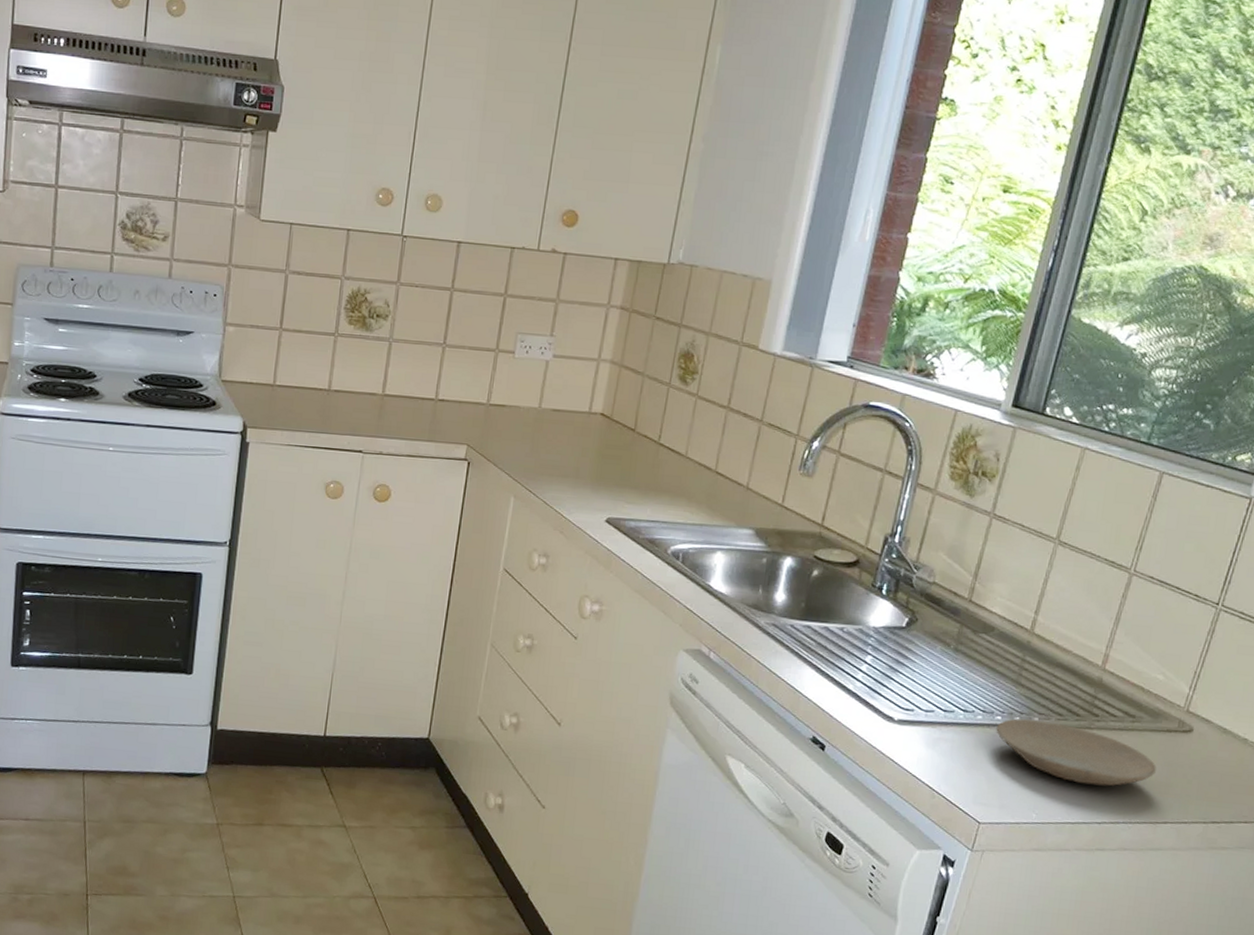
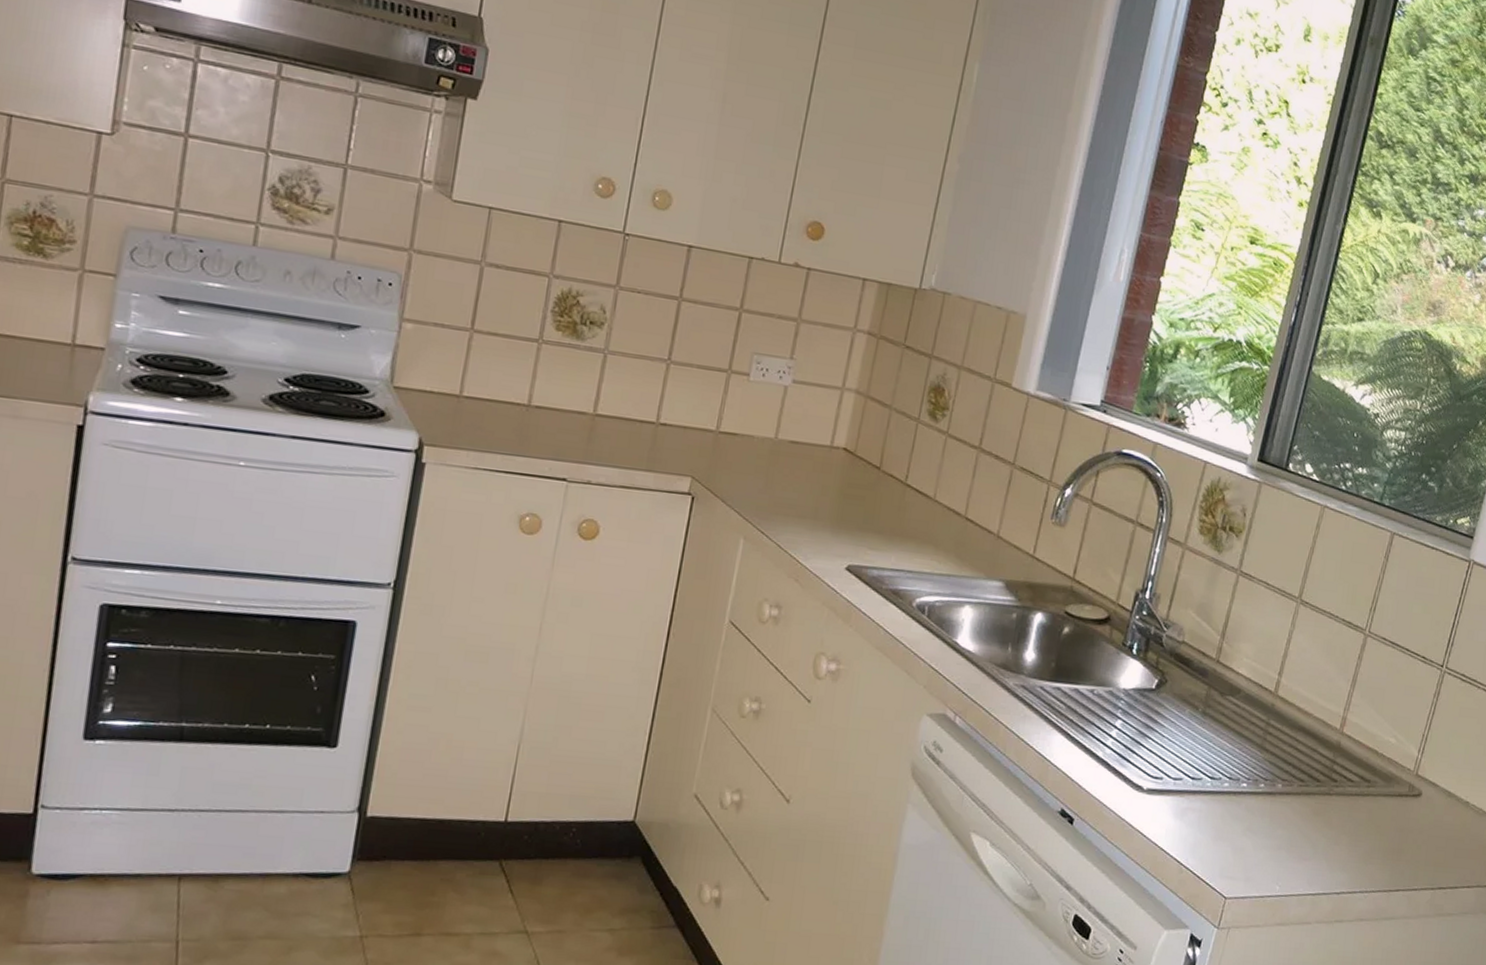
plate: present [995,718,1157,786] -> none [1241,785,1390,854]

